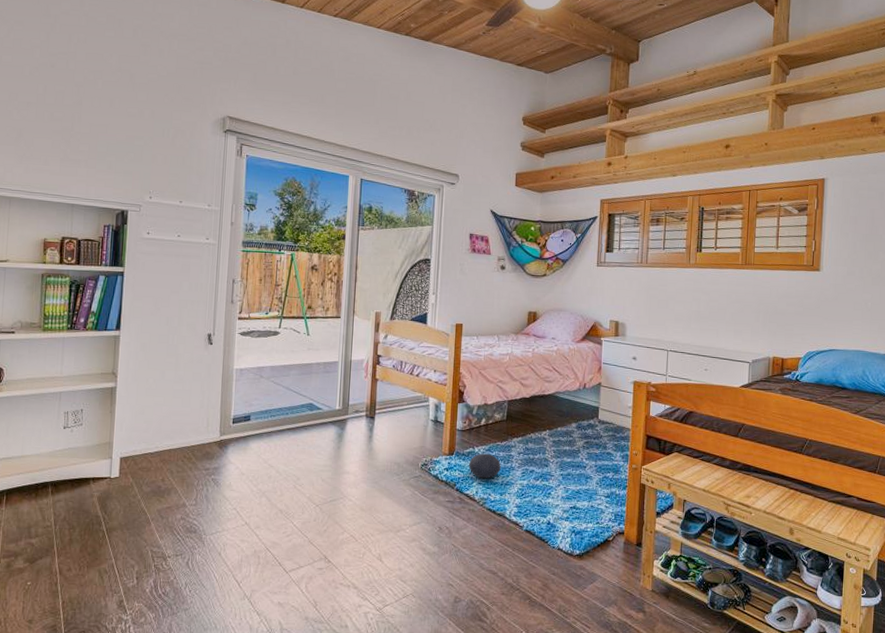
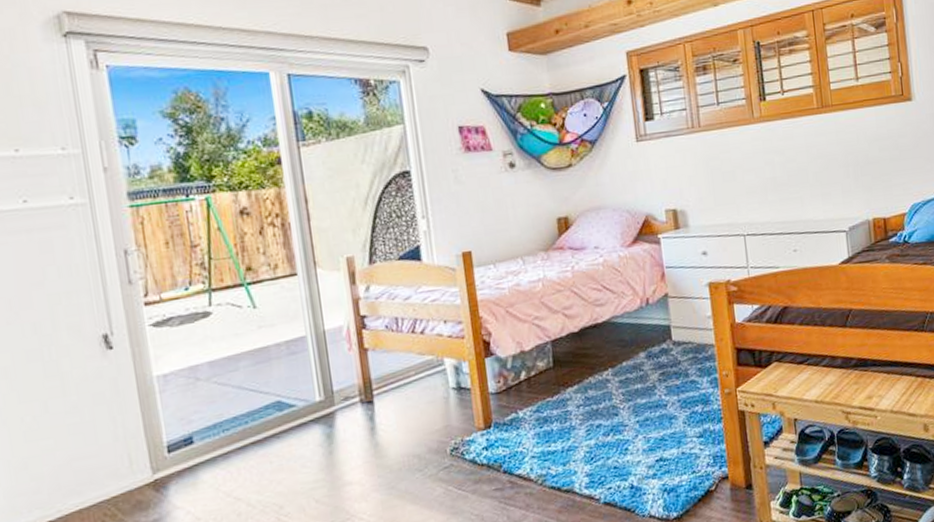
ball: present [469,453,501,479] -> none [514,415,558,450]

